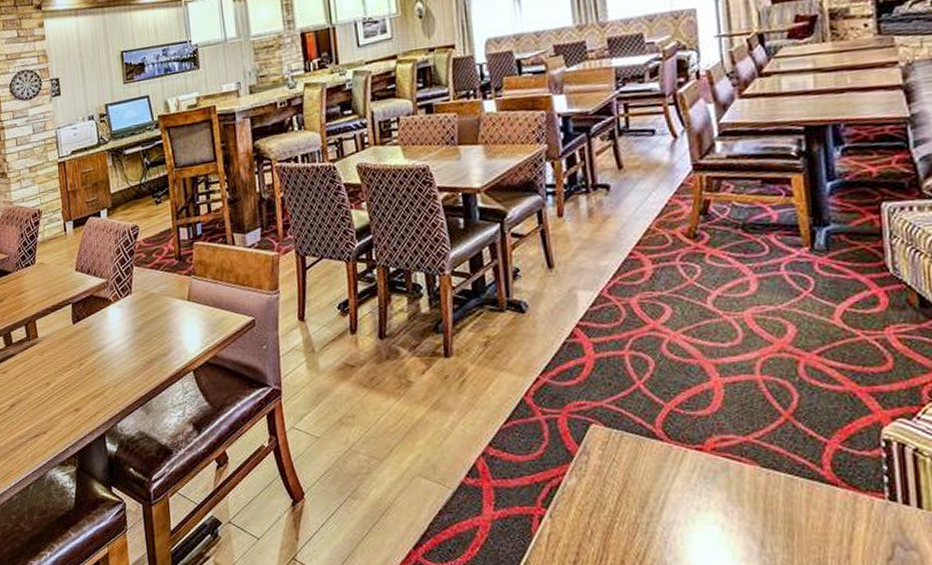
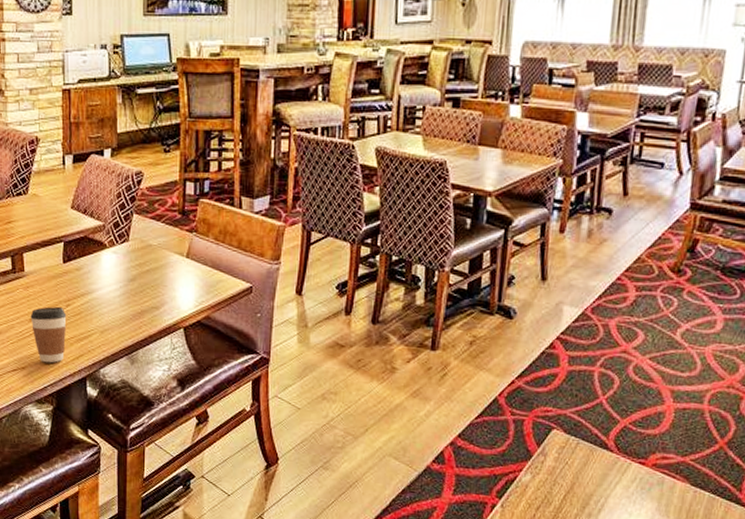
coffee cup: none [47,367,82,425] -> present [30,306,67,363]

